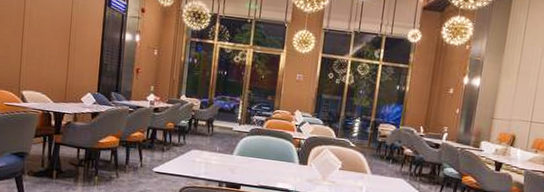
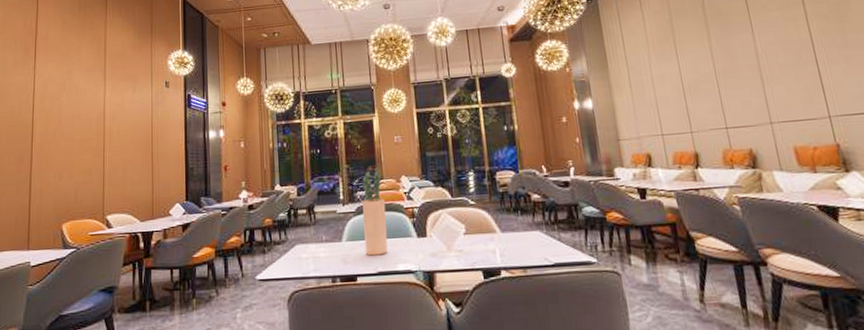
vase: none [251,94,279,173] -> present [362,162,388,256]

